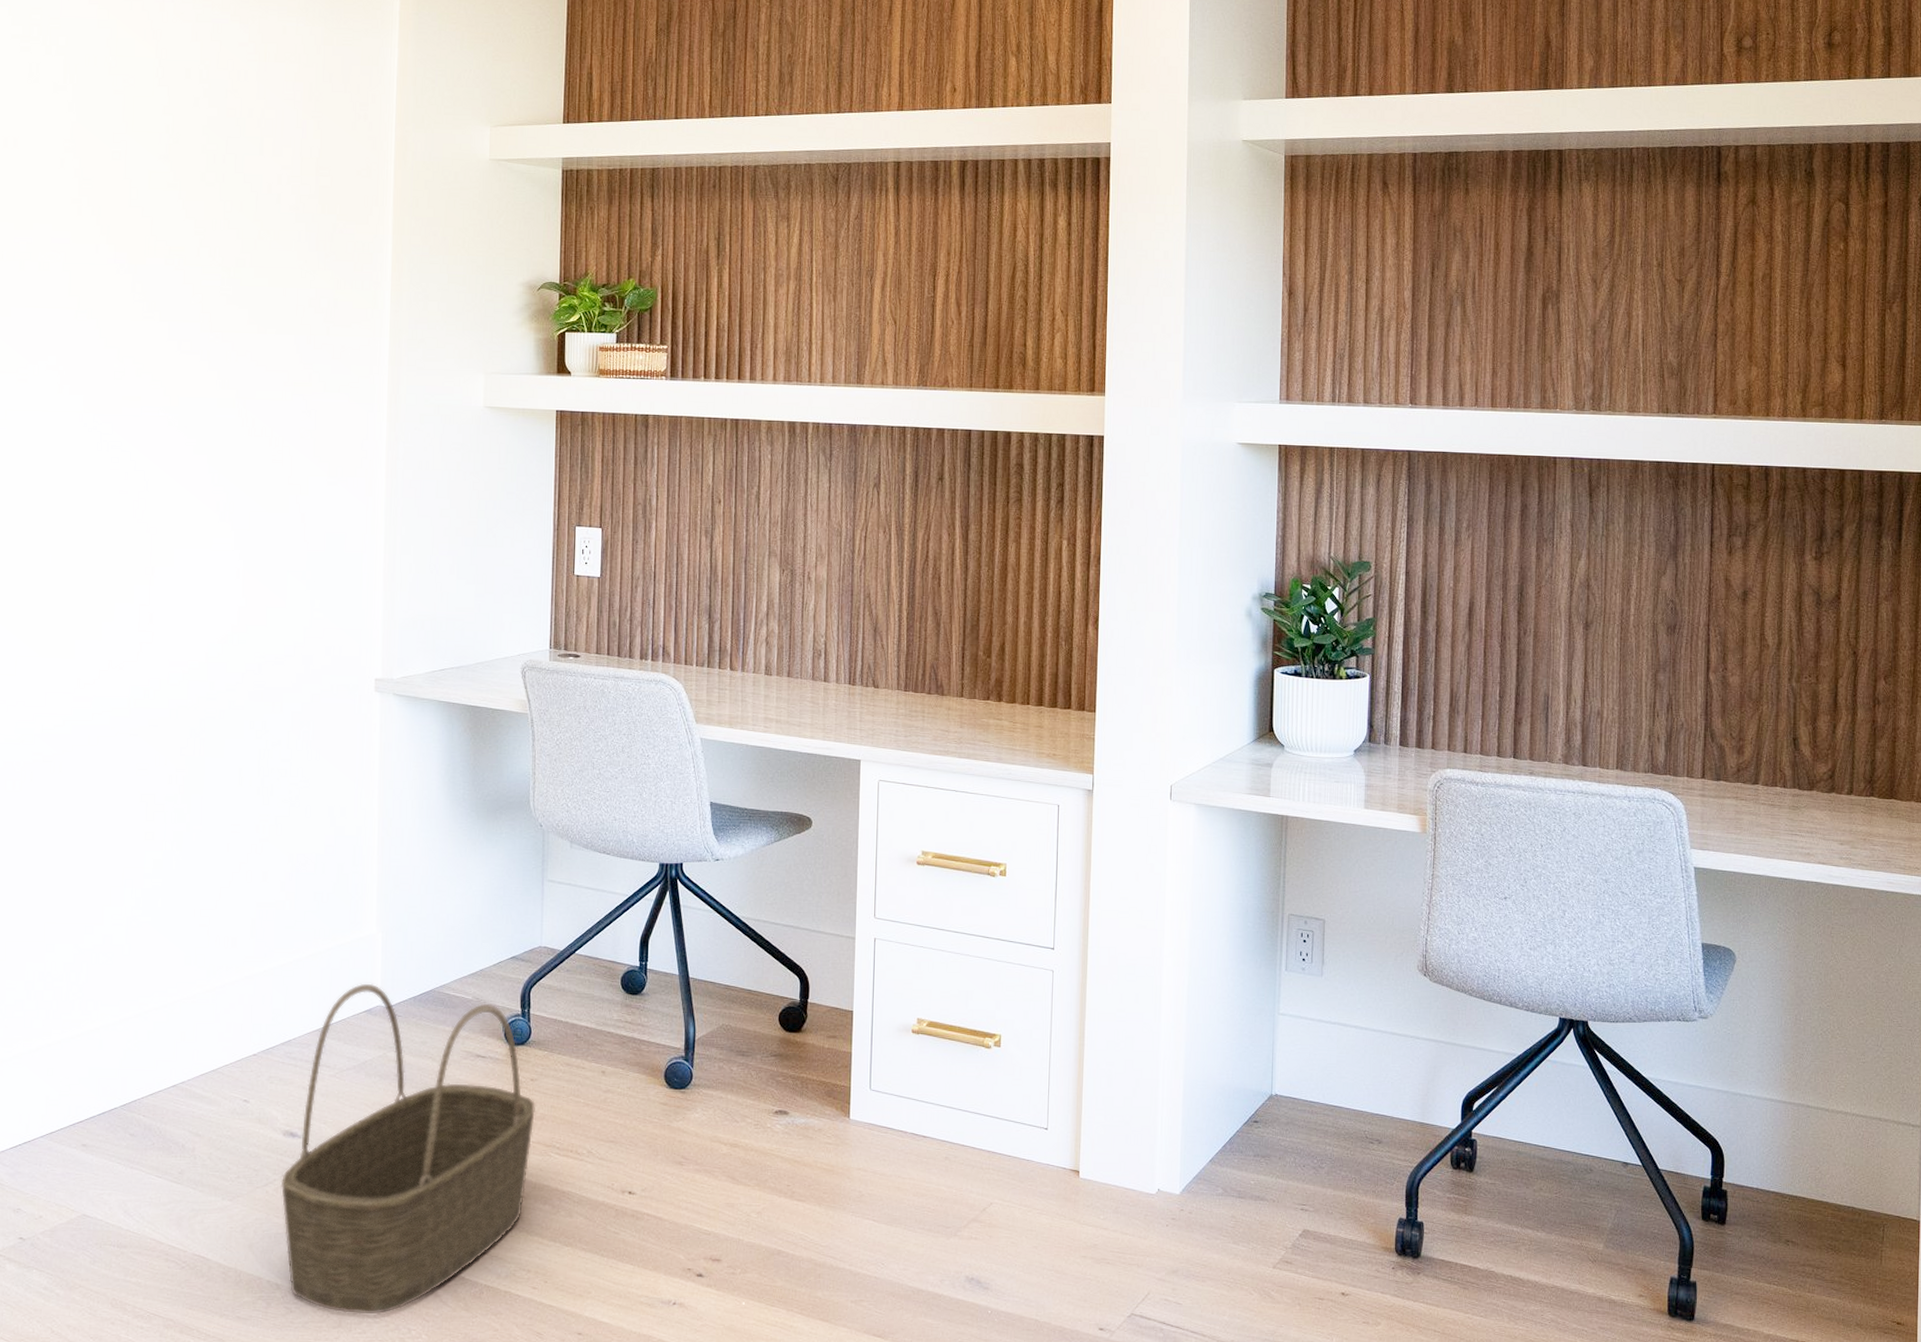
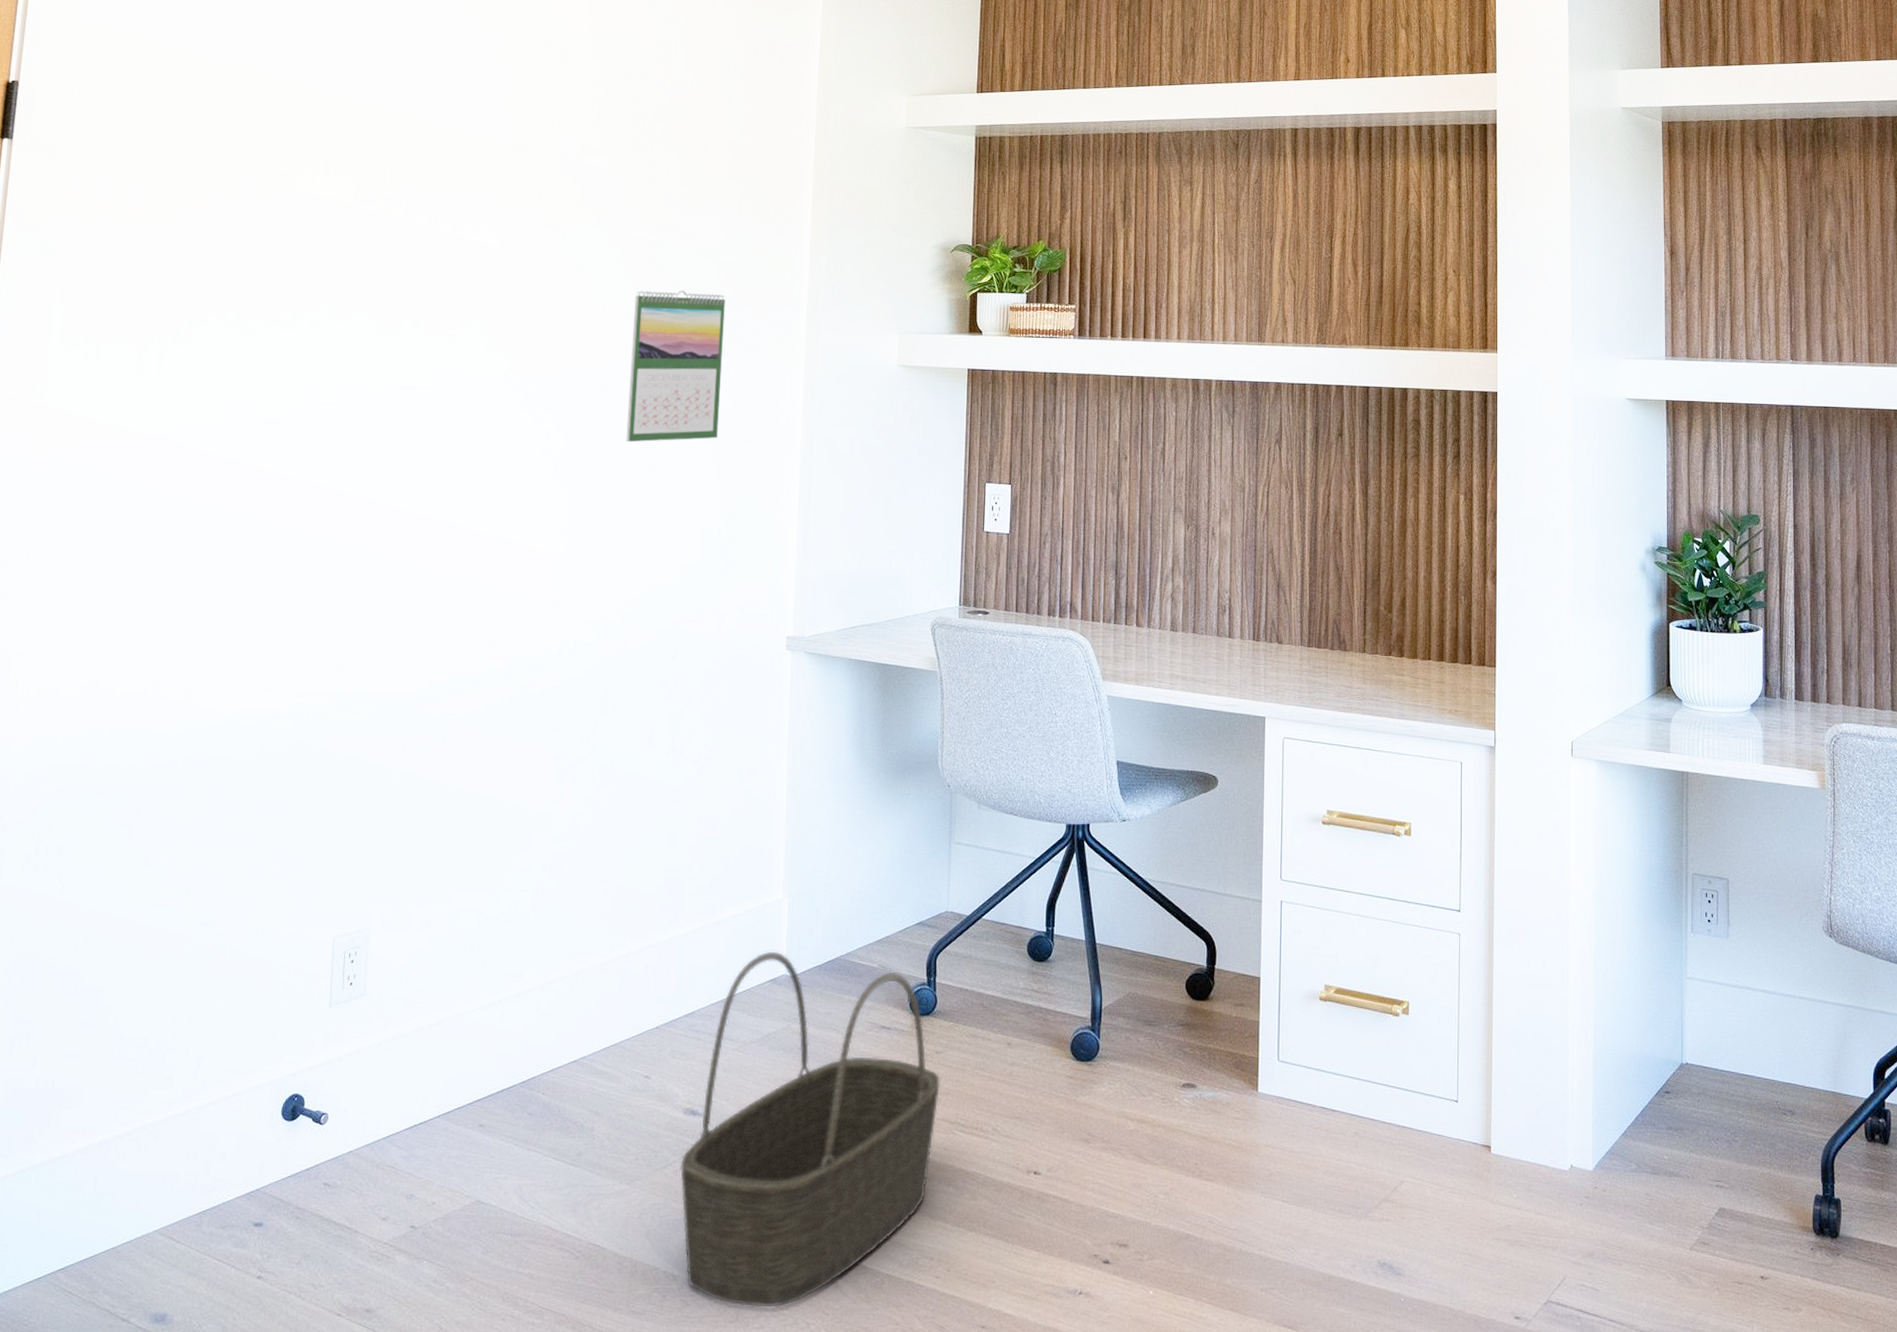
calendar: none [206,329,304,484] -> present [626,290,726,443]

